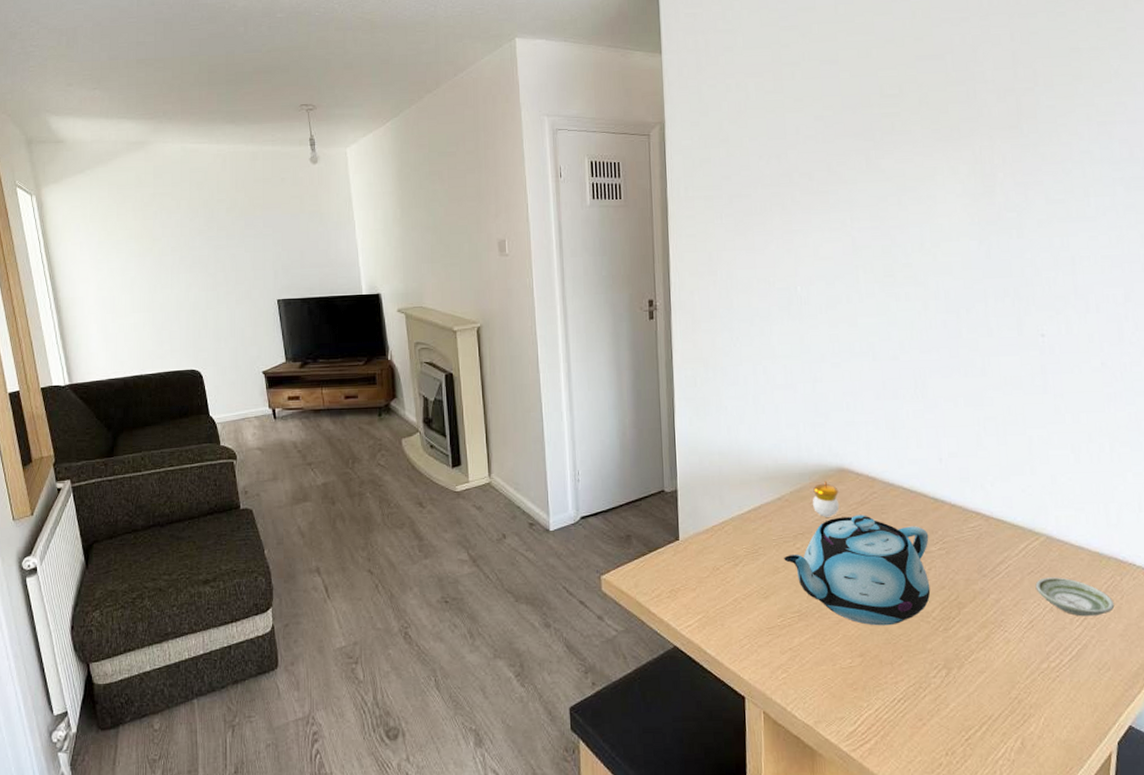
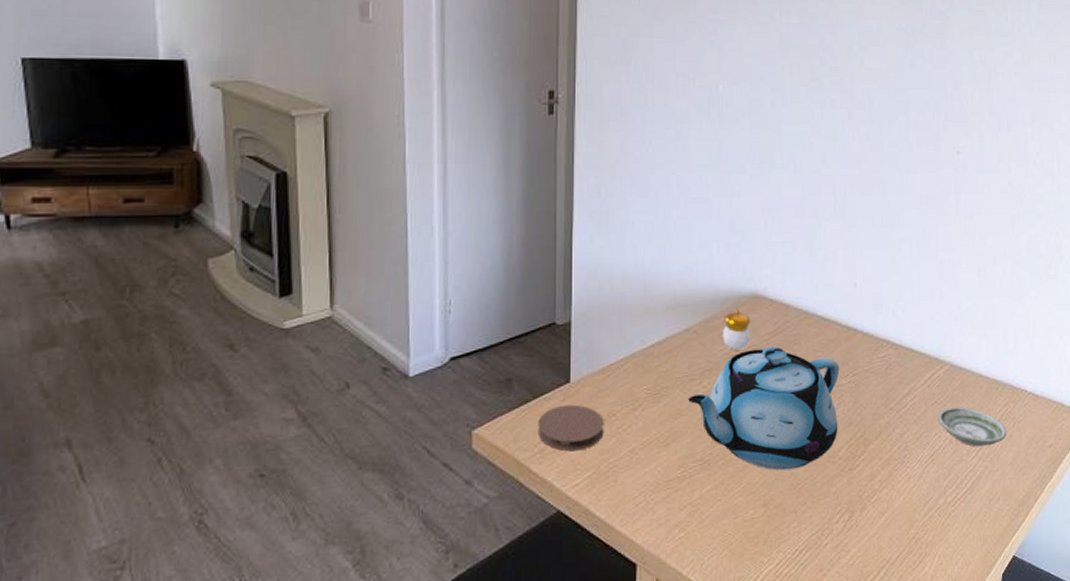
coaster: none [654,558,710,598] -> present [537,404,604,452]

